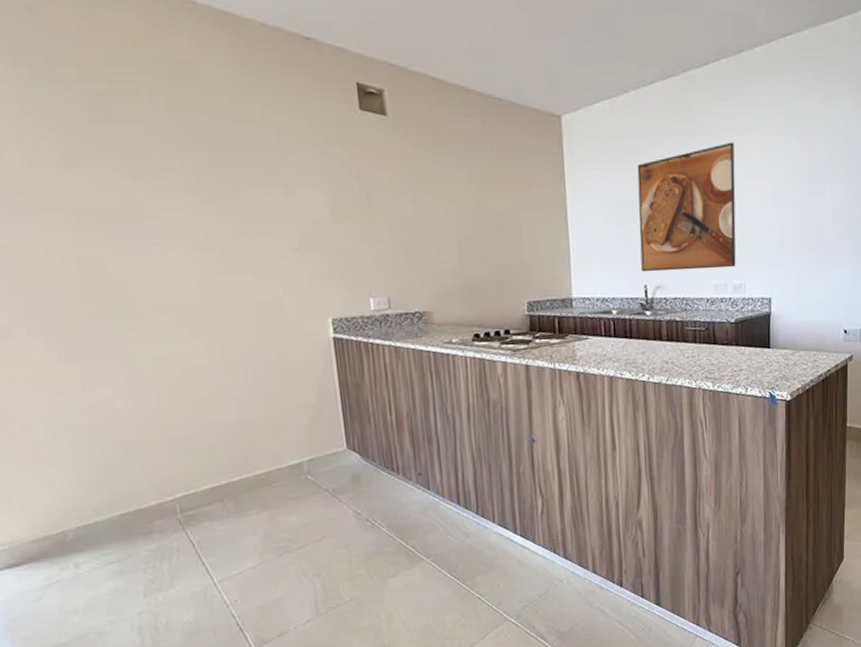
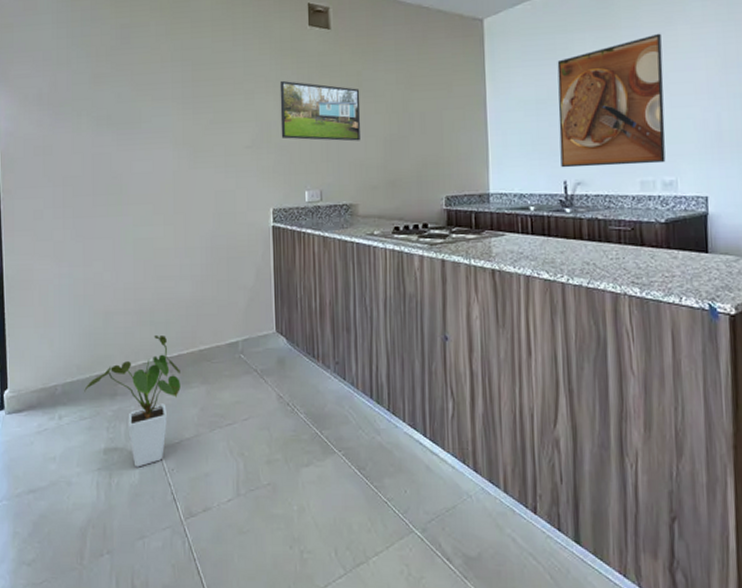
house plant: none [106,463,236,605] -> present [84,334,181,467]
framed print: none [328,172,431,244] -> present [279,80,361,141]

